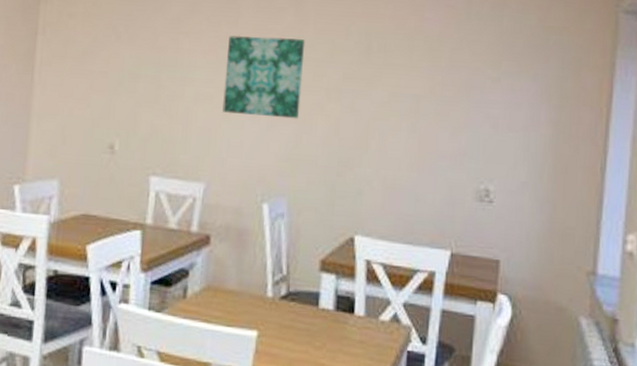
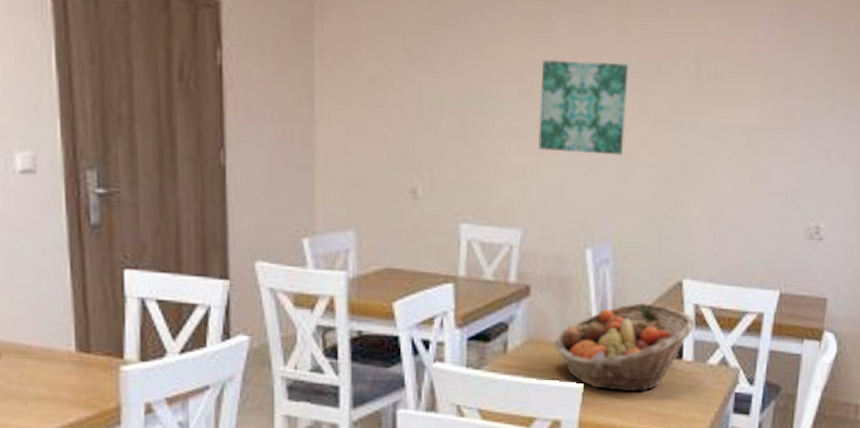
fruit basket: none [230,256,367,344] -> present [554,302,695,392]

